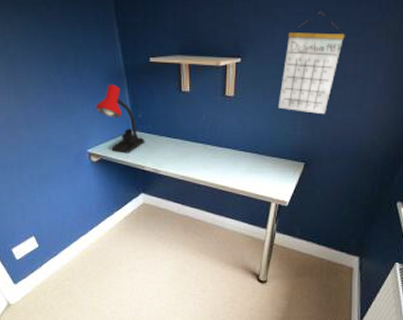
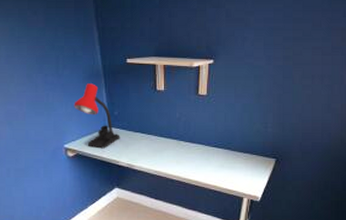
calendar: present [278,11,345,115] -> none [249,18,312,113]

